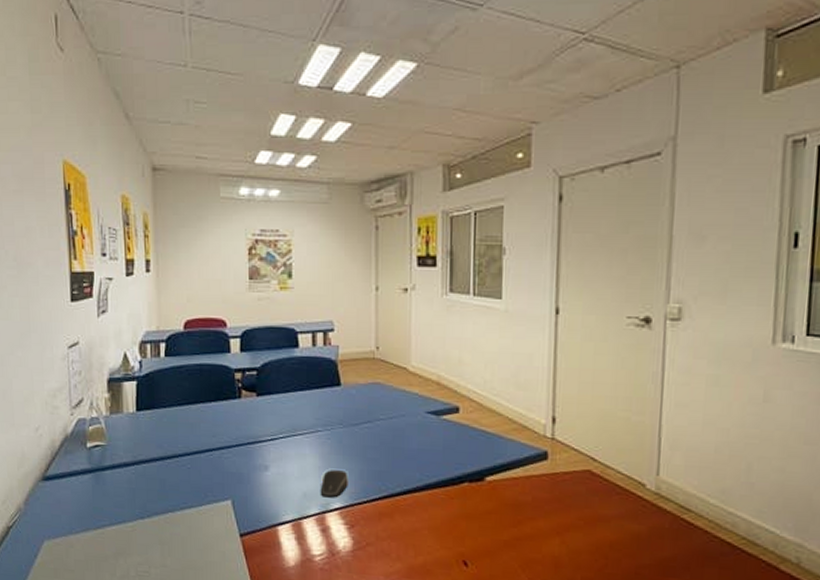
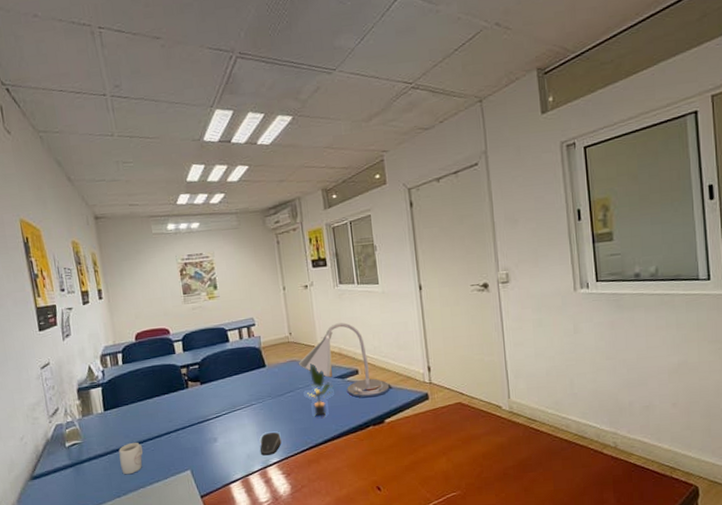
mug: none [148,454,178,494] -> present [119,442,144,475]
table lamp: none [382,343,501,446] -> present [298,322,393,398]
potted plant: none [389,390,422,460] -> present [307,363,333,417]

